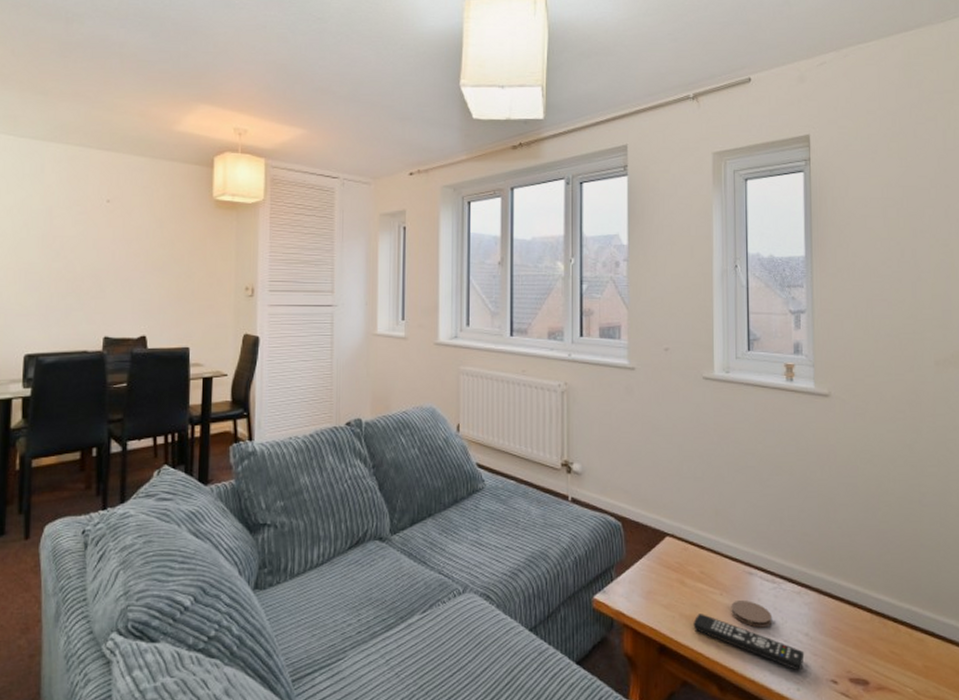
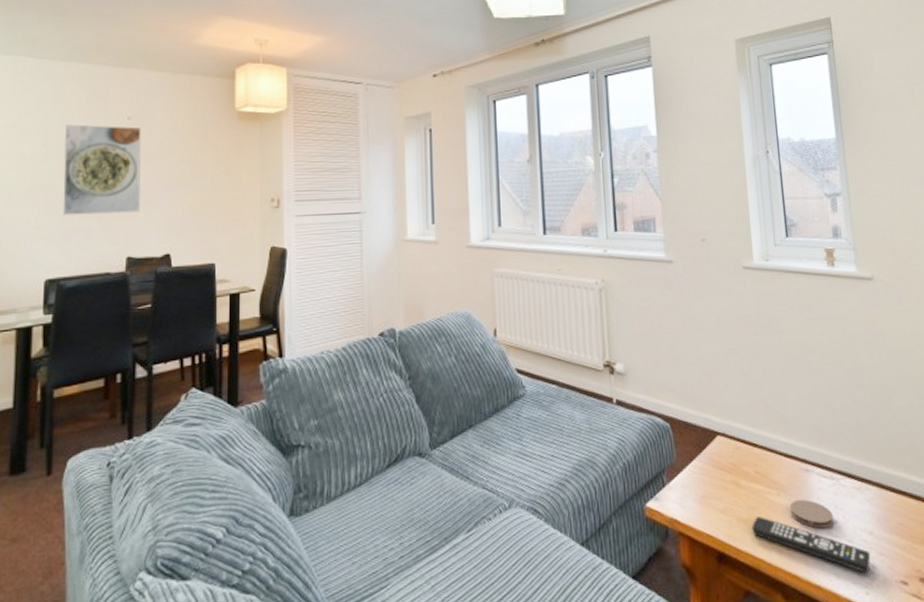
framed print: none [42,204,120,294] -> present [62,124,142,216]

